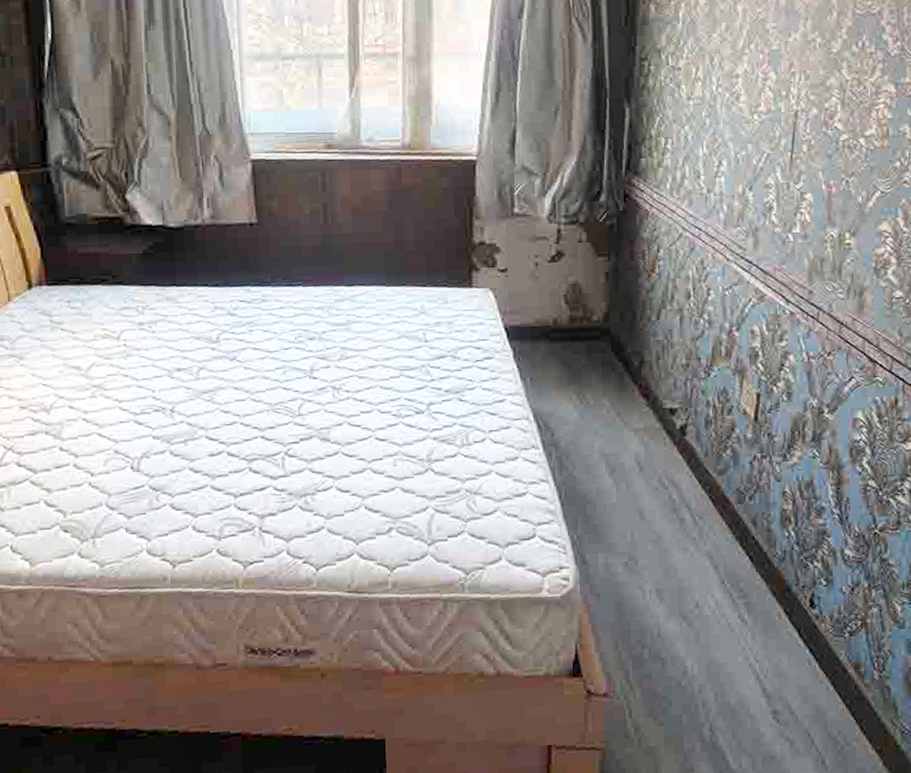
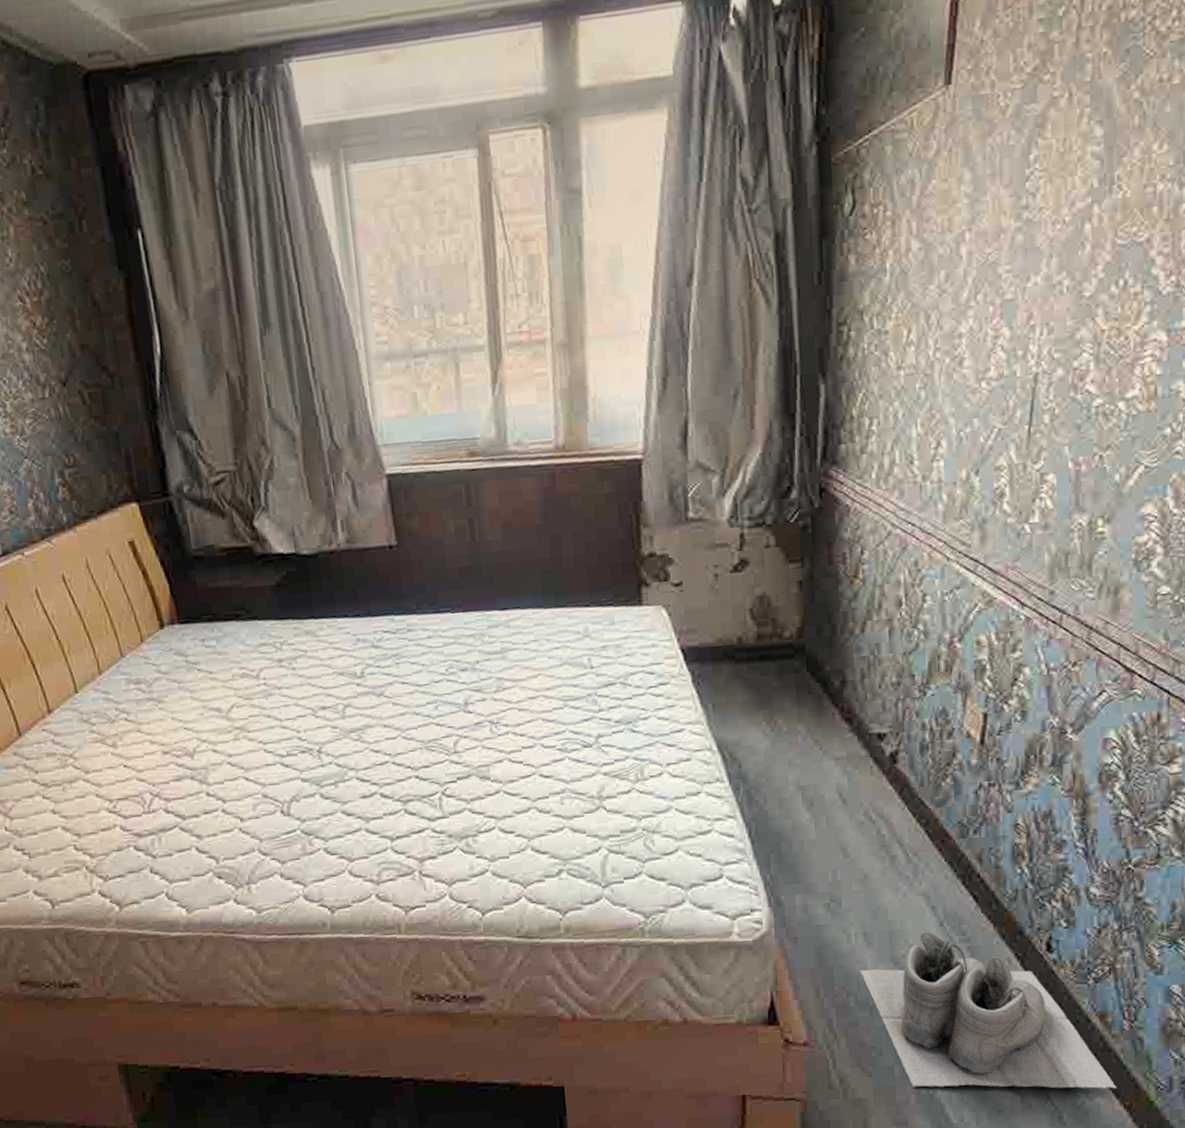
boots: none [653,589,869,736] -> present [859,931,1116,1089]

